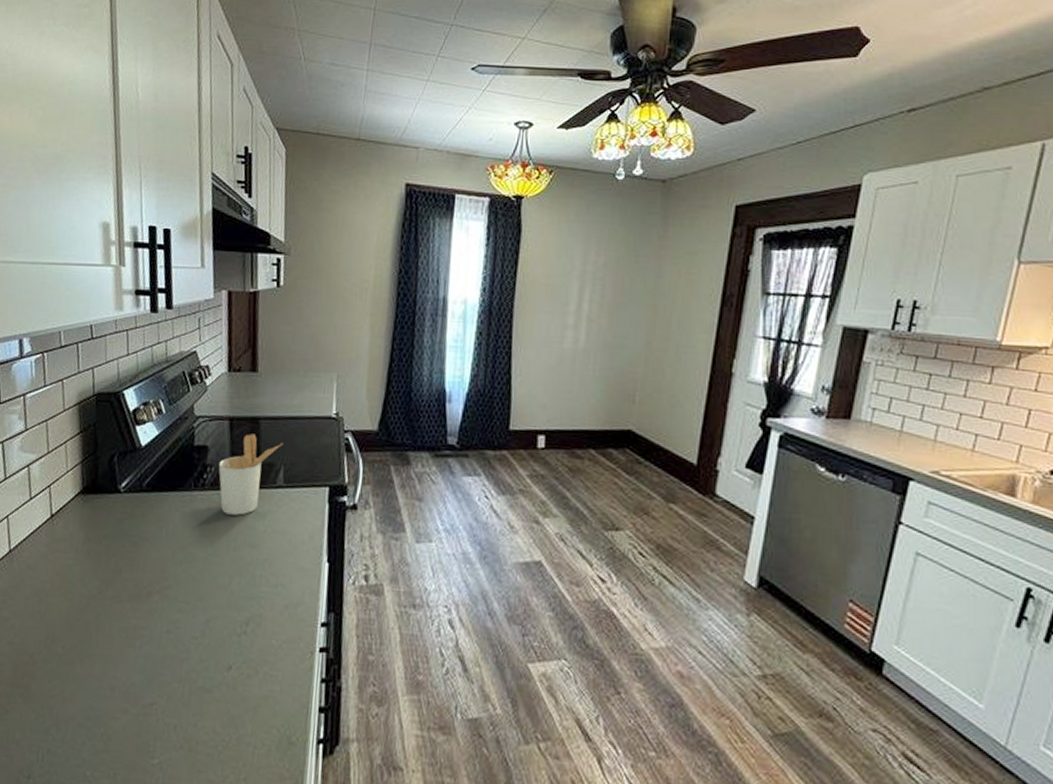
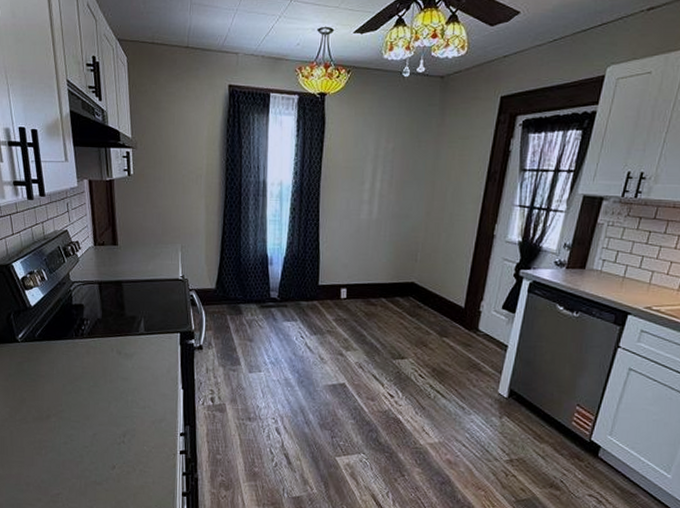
utensil holder: present [218,434,282,516] -> none [92,294,141,357]

